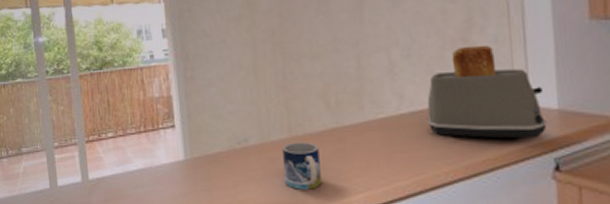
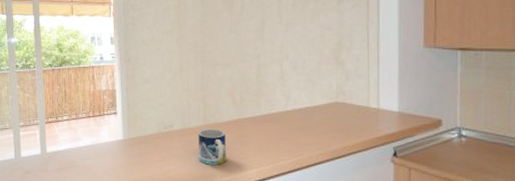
toaster: present [427,44,547,139] -> none [305,62,390,132]

